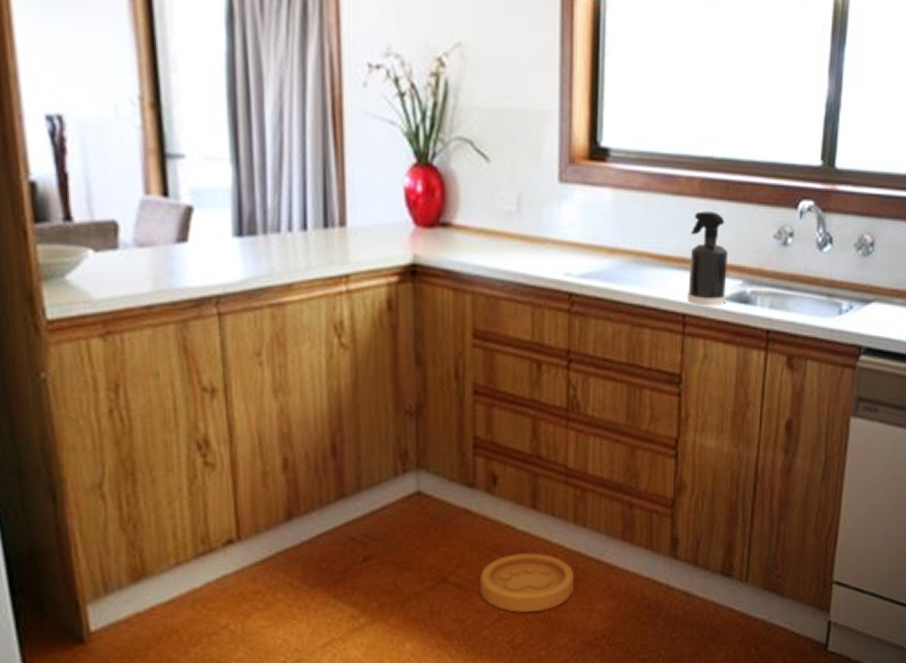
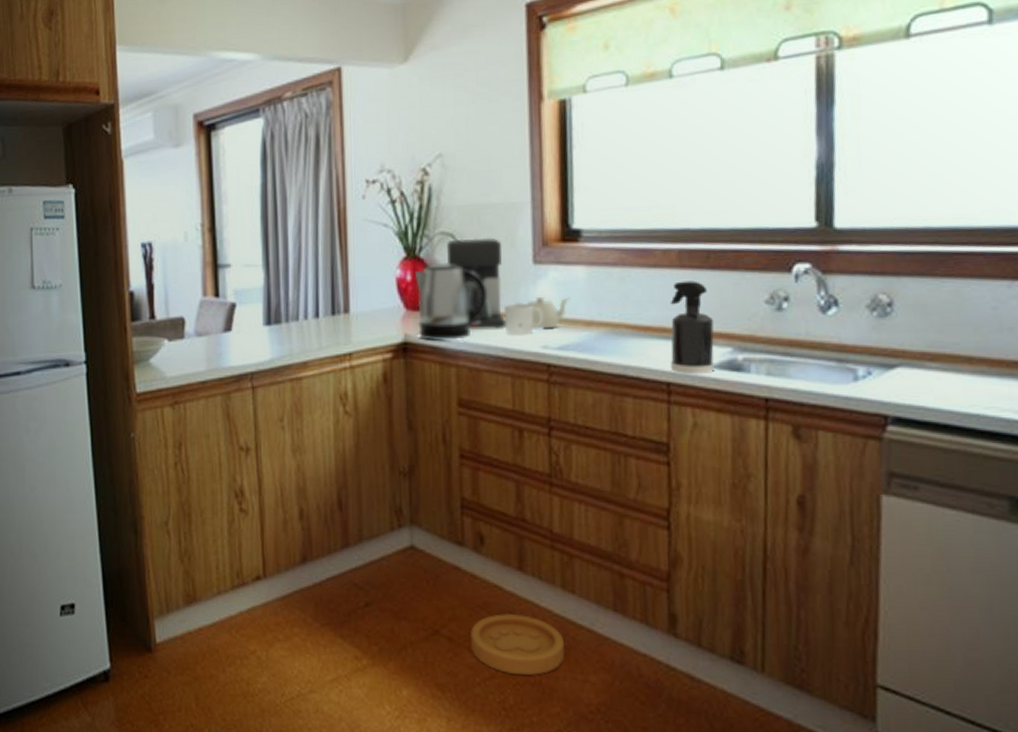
kettle: none [427,174,509,263] -> present [415,263,488,341]
coffee maker: none [465,147,527,253] -> present [447,237,505,330]
mug: none [525,226,566,261] -> present [503,304,543,336]
teapot: none [538,219,596,255] -> present [515,296,571,329]

